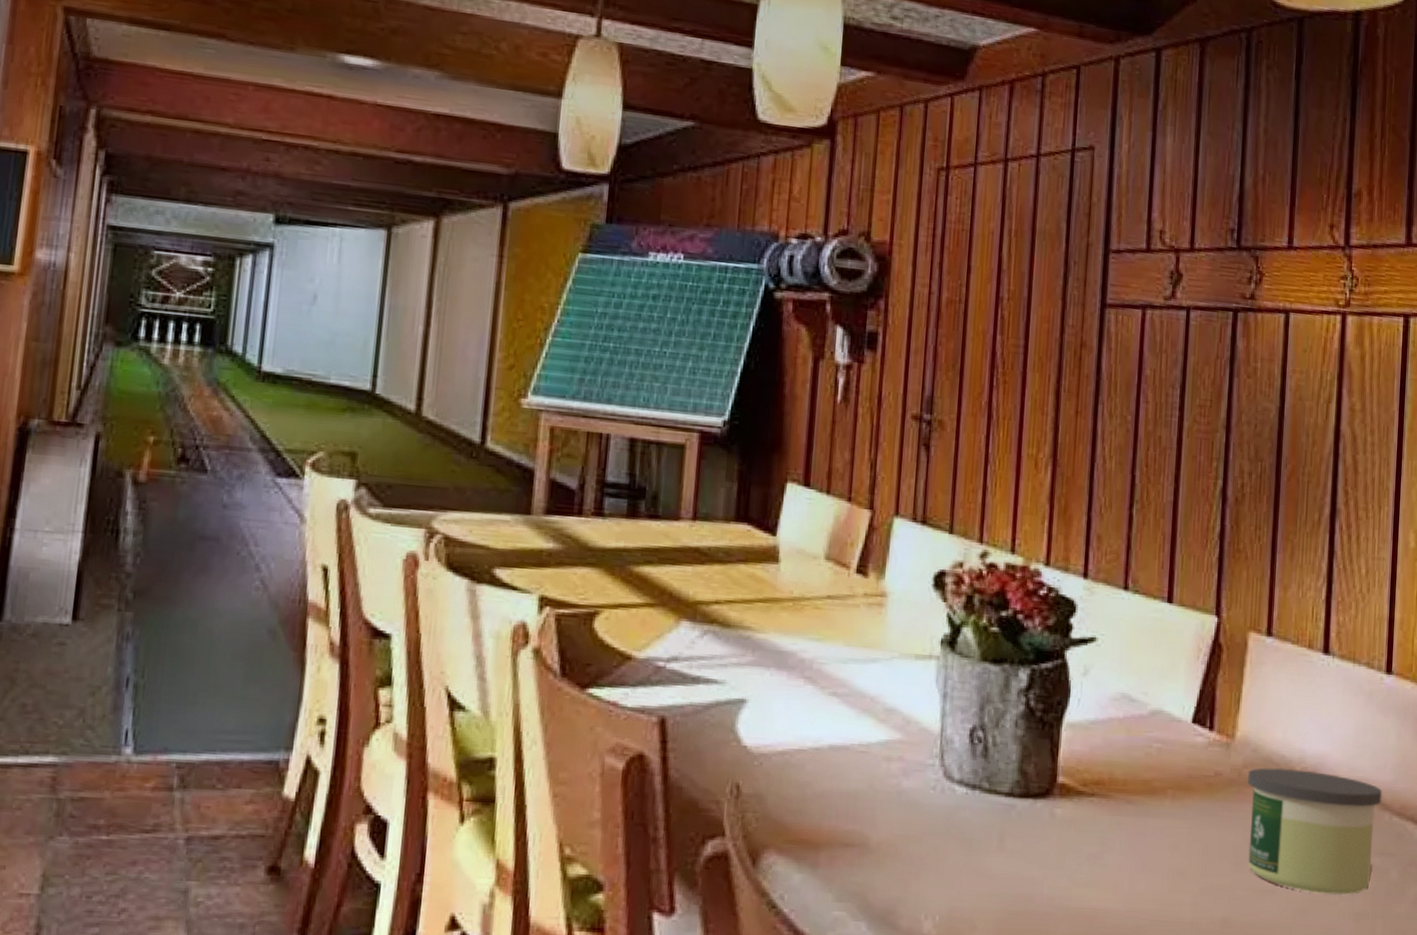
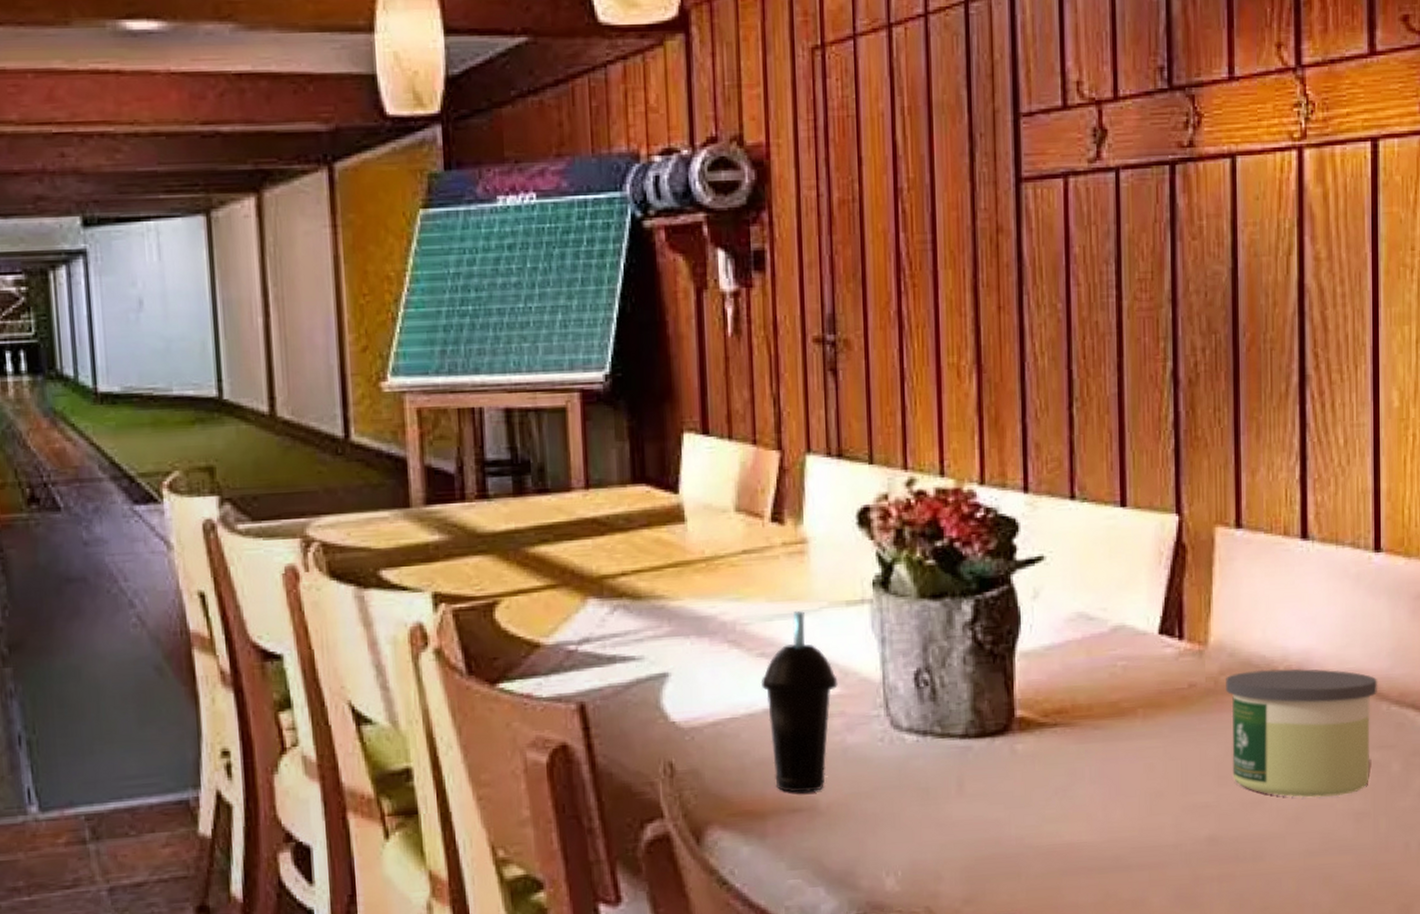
cup: none [829,658,900,829] -> present [760,611,838,793]

